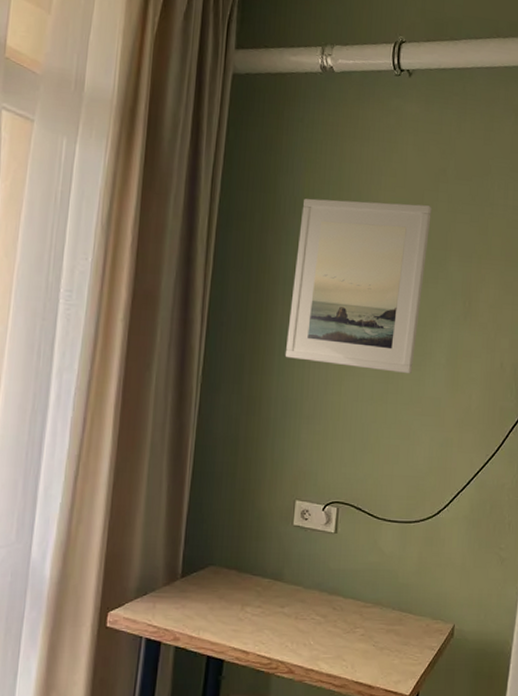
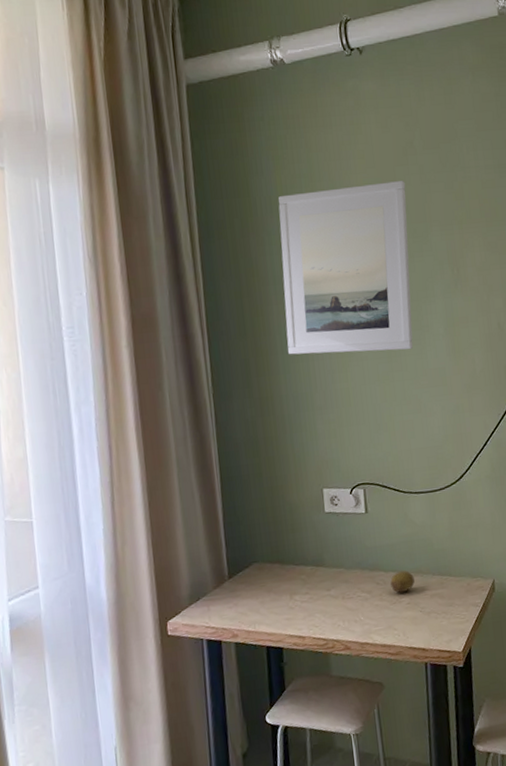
fruit: none [347,599,373,623] -> present [390,570,415,594]

